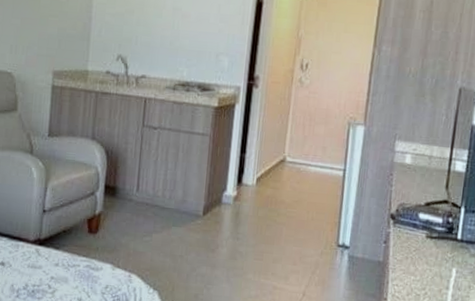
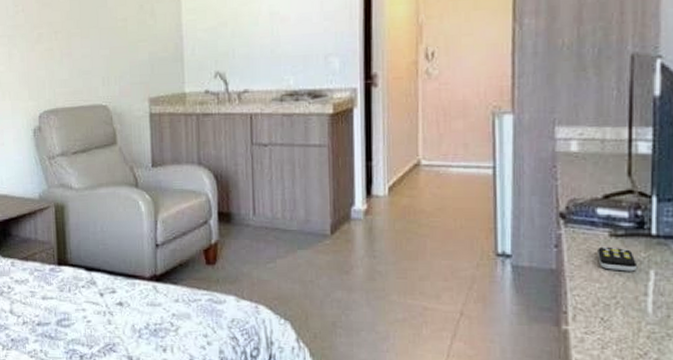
remote control: none [415,245,444,269] -> present [598,246,636,272]

